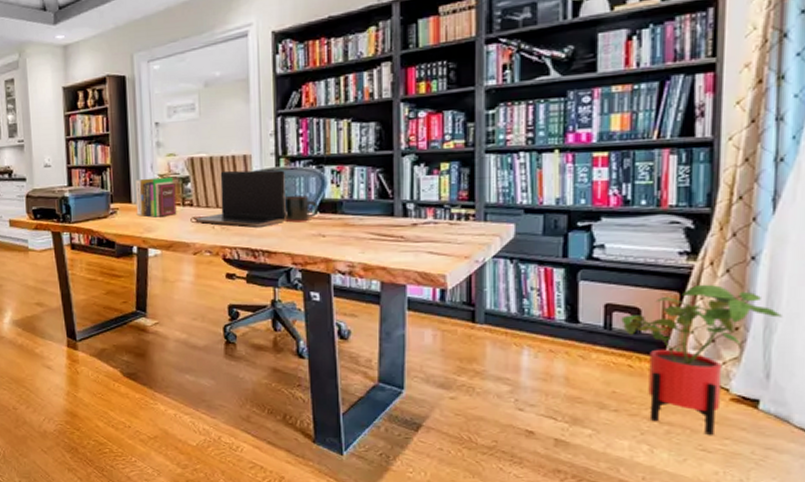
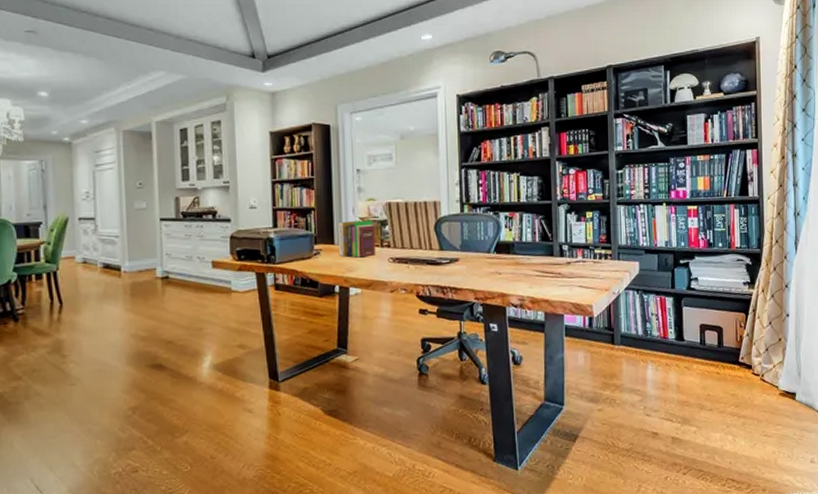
laptop computer: present [196,170,286,227] -> none [393,215,469,267]
mug: present [284,195,319,223] -> none [467,238,496,262]
house plant: present [621,284,782,435] -> none [711,306,805,423]

